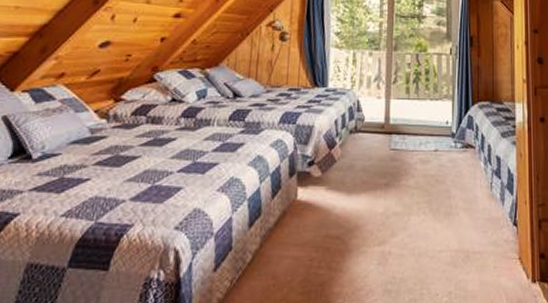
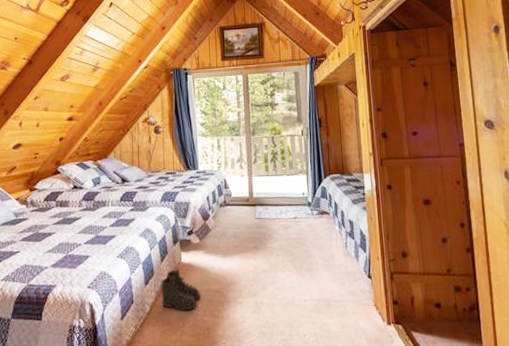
boots: none [266,207,318,262] -> present [160,268,202,311]

